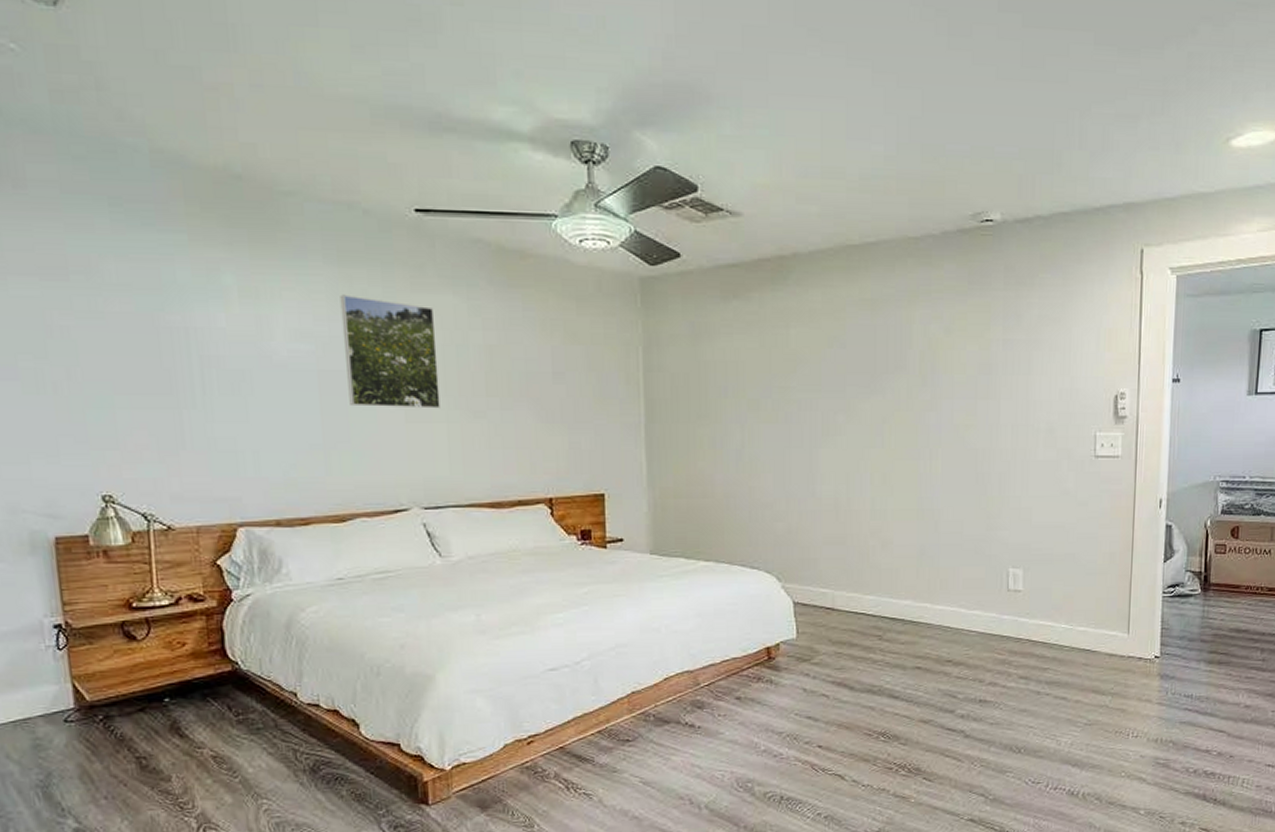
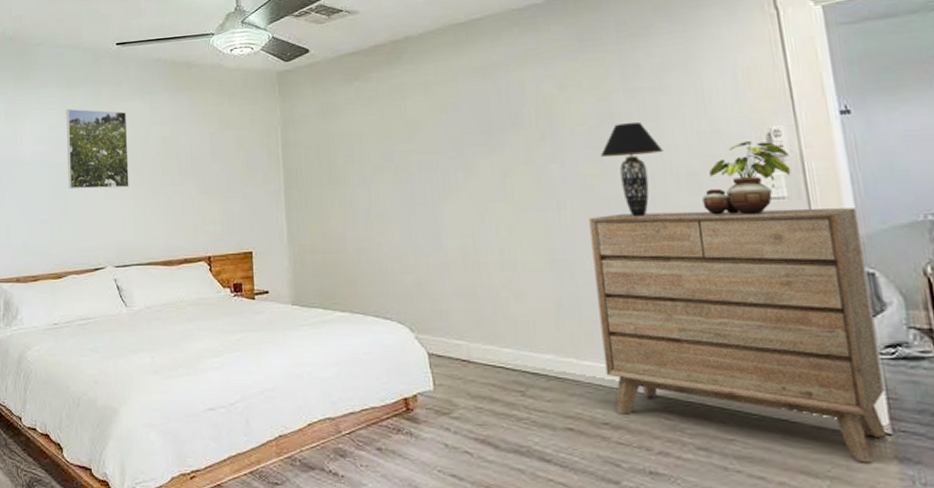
dresser: none [955,466,1168,681] -> present [589,208,887,463]
table lamp: none [974,375,1029,469] -> present [600,123,663,217]
potted plant: none [1055,402,1128,471] -> present [702,141,791,215]

